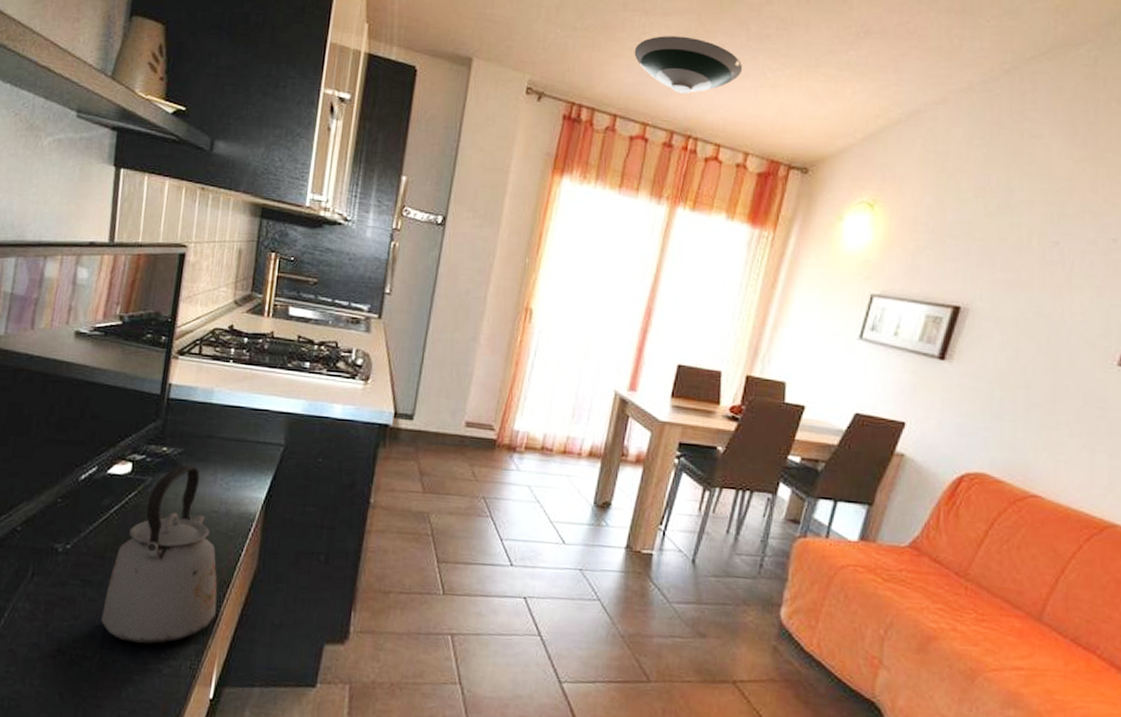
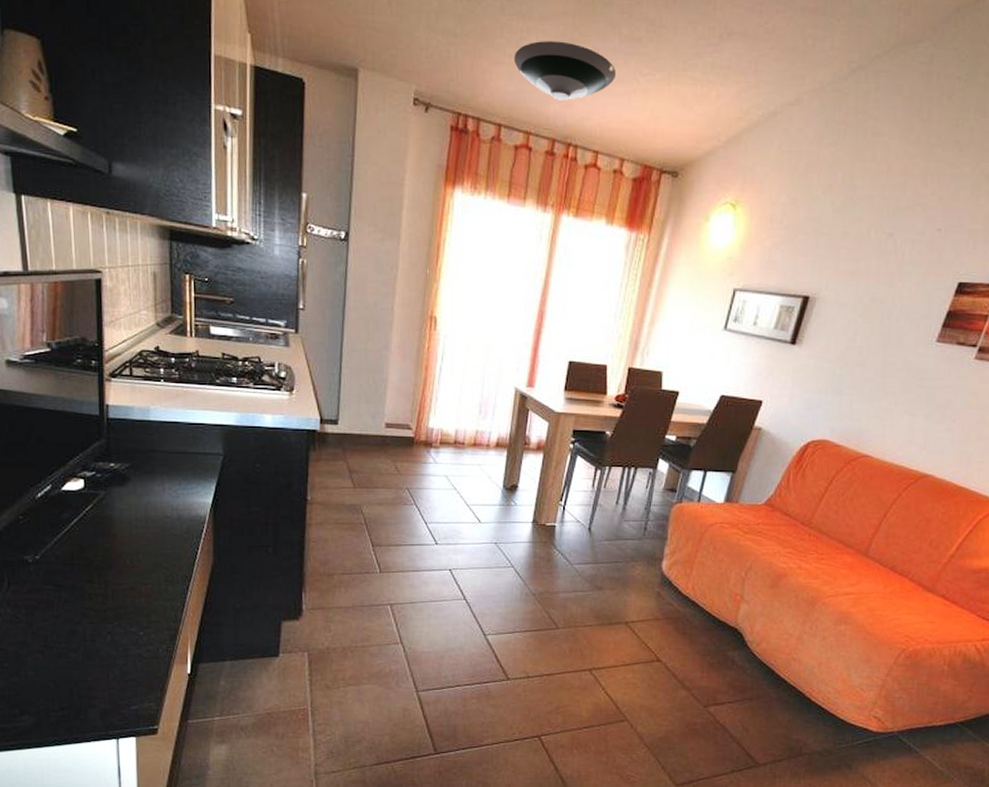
kettle: present [101,464,218,645] -> none [79,478,182,635]

